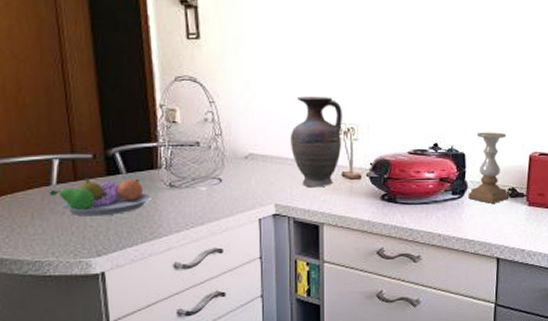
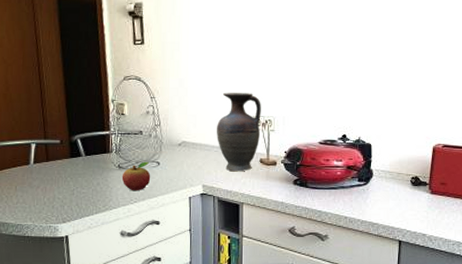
fruit bowl: present [49,178,150,217] -> none [28,159,103,191]
fruit: none [174,178,211,213] -> present [121,161,151,190]
candle holder: present [468,132,509,203] -> none [373,125,413,190]

